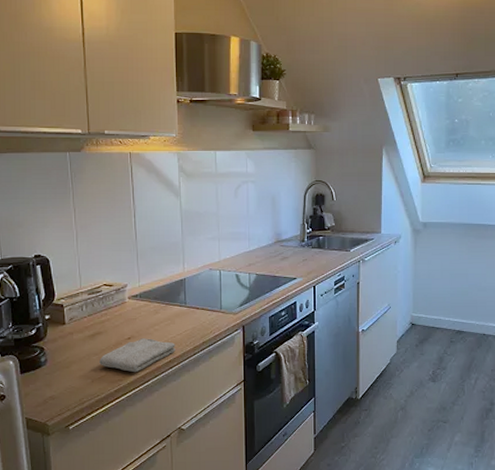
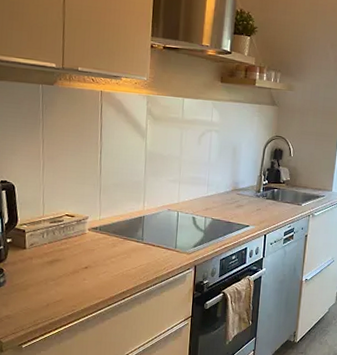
washcloth: present [99,338,175,373] -> none [56,269,130,301]

